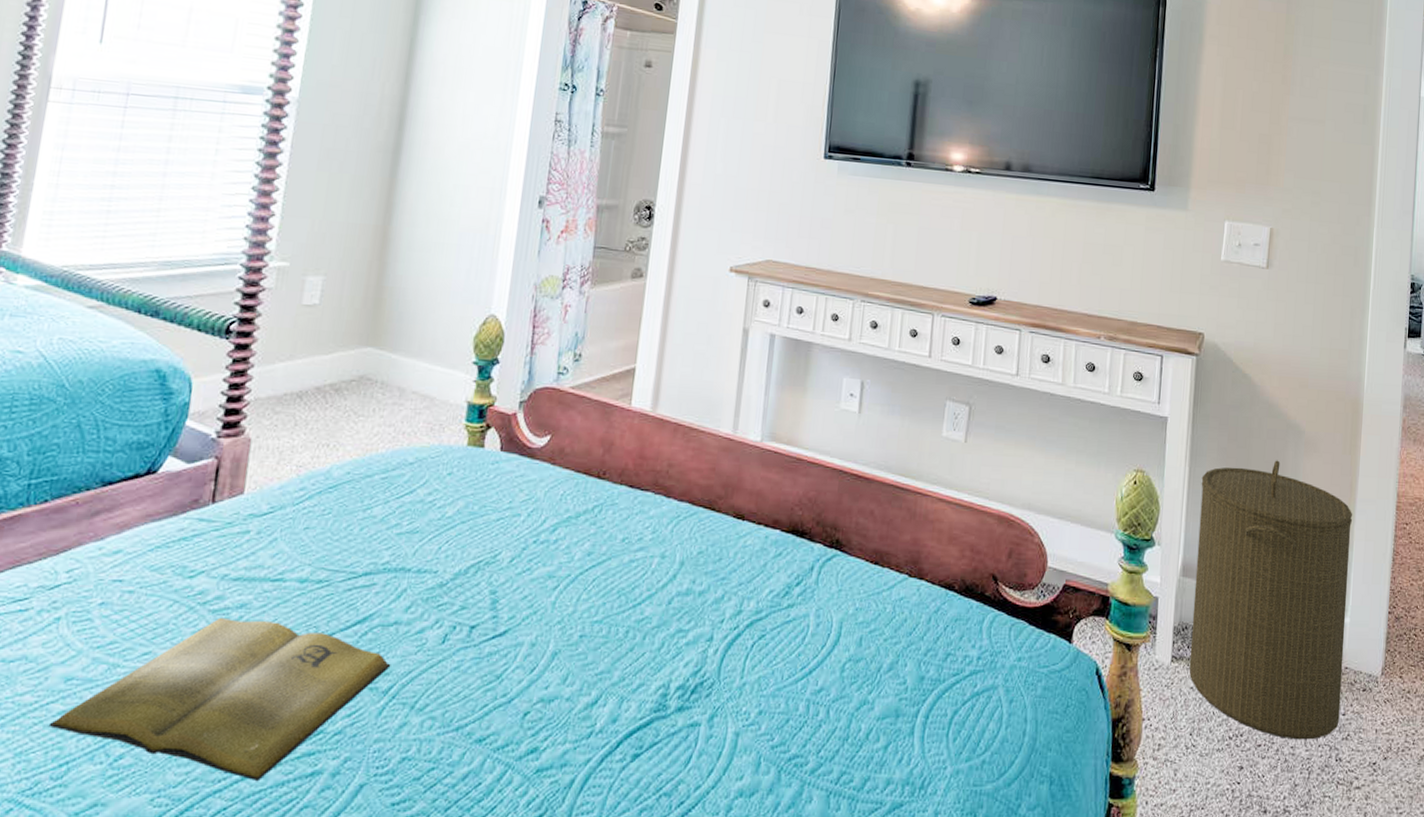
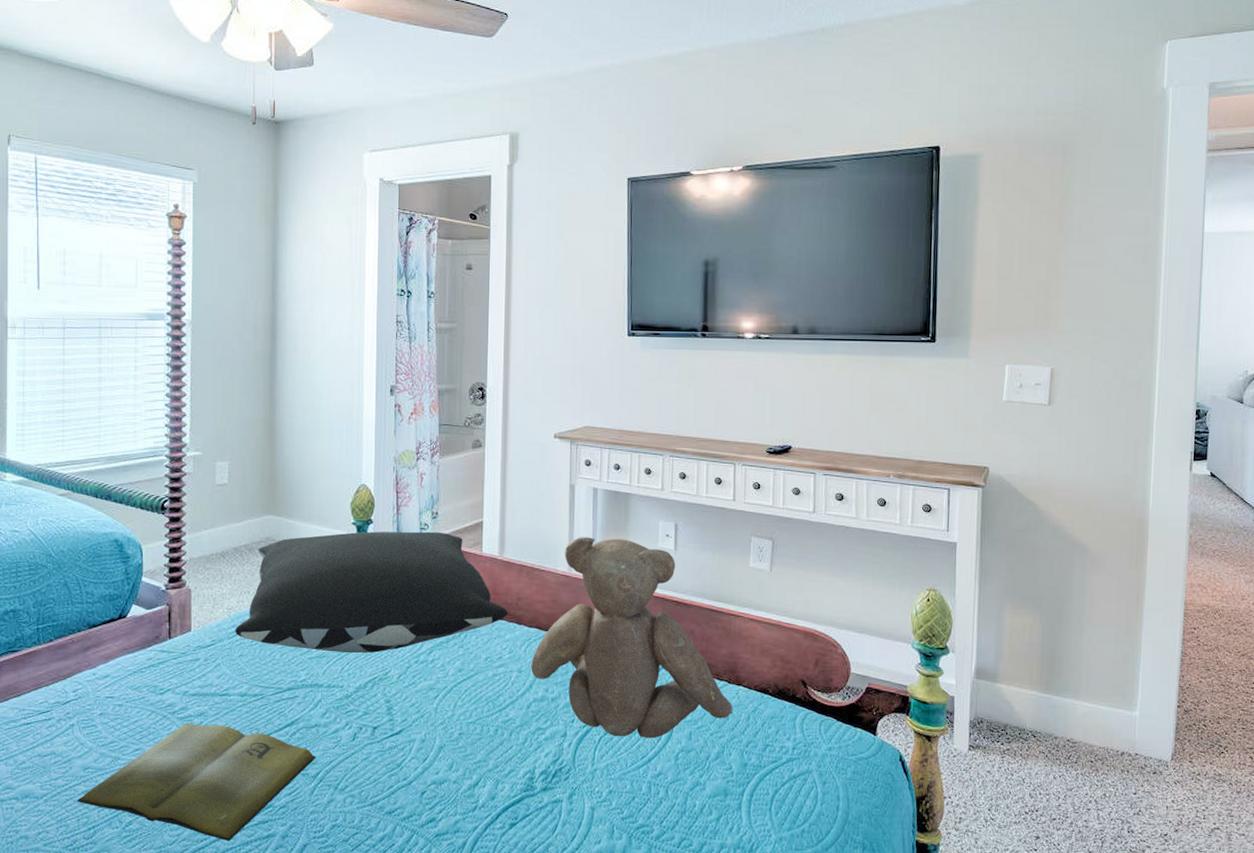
pillow: none [303,374,656,530] -> present [235,531,508,654]
teddy bear: none [677,392,912,645] -> present [531,537,733,739]
laundry hamper: present [1189,460,1353,740] -> none [985,576,1140,815]

